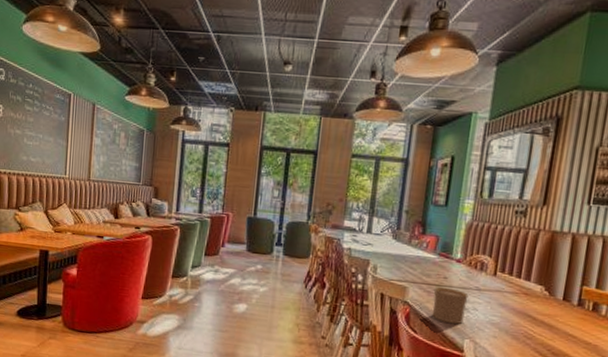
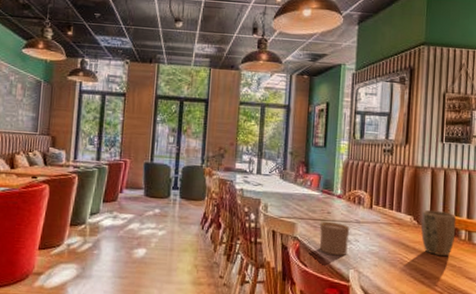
plant pot: none [552,280,597,333] -> present [421,210,456,257]

